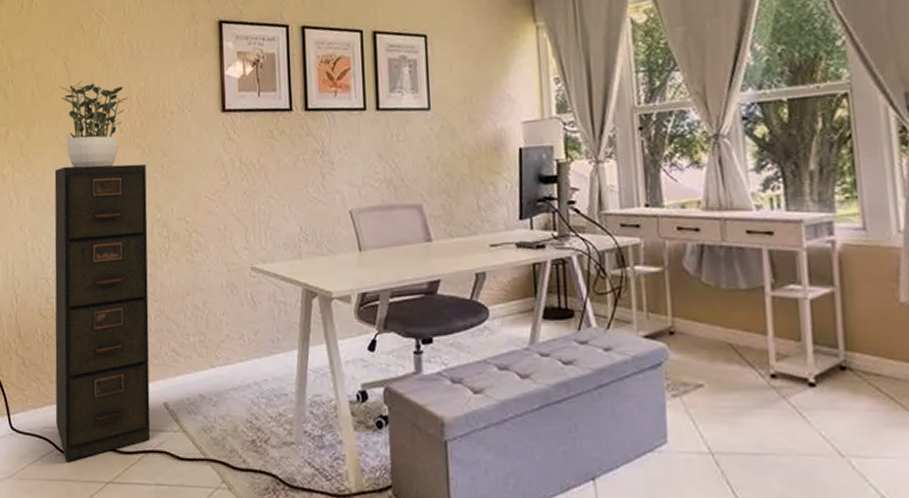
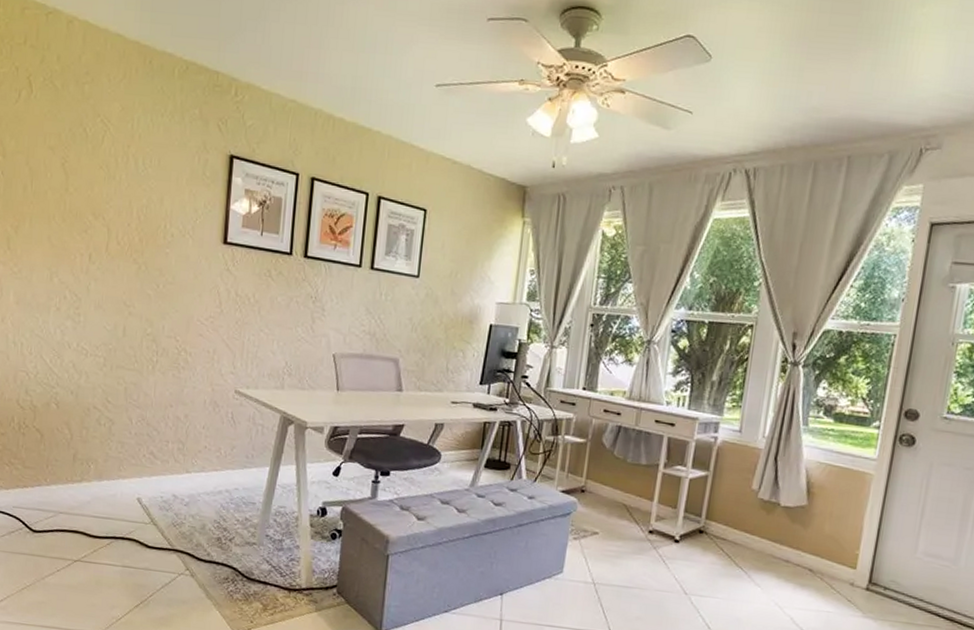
filing cabinet: present [54,164,151,462] -> none [26,267,141,540]
potted plant: present [59,81,128,168] -> none [55,186,128,277]

